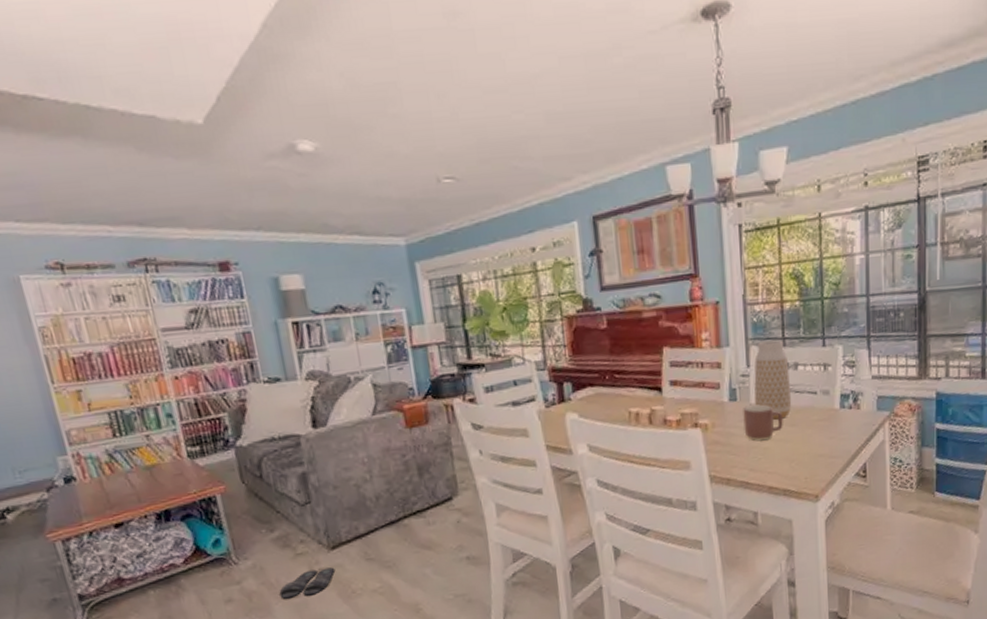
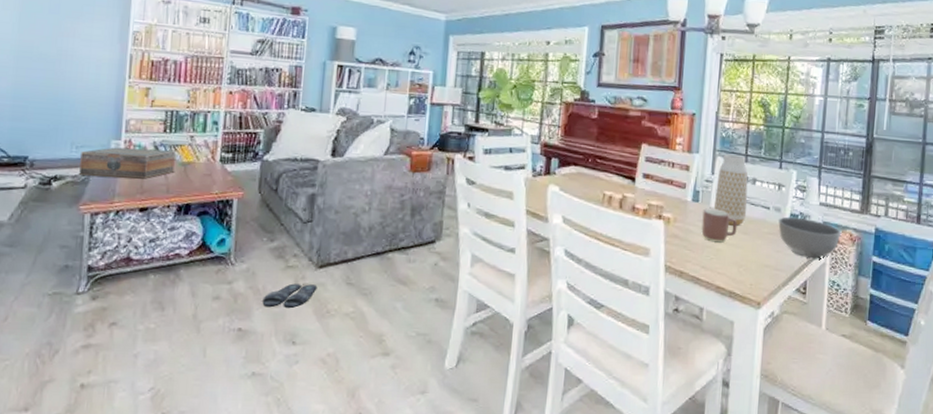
decorative box: none [26,456,140,503] -> present [78,147,176,179]
bowl: none [828,396,898,439] -> present [778,216,841,259]

